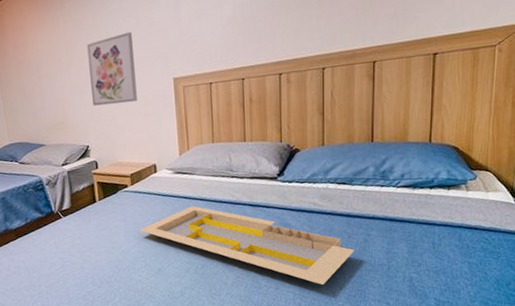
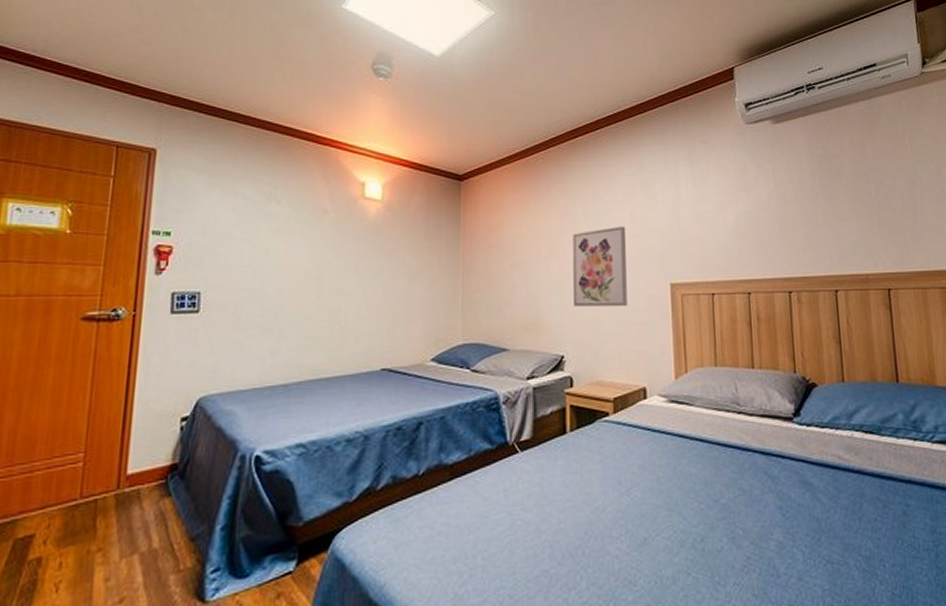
serving tray: present [139,206,355,285] -> none [620,448,894,576]

